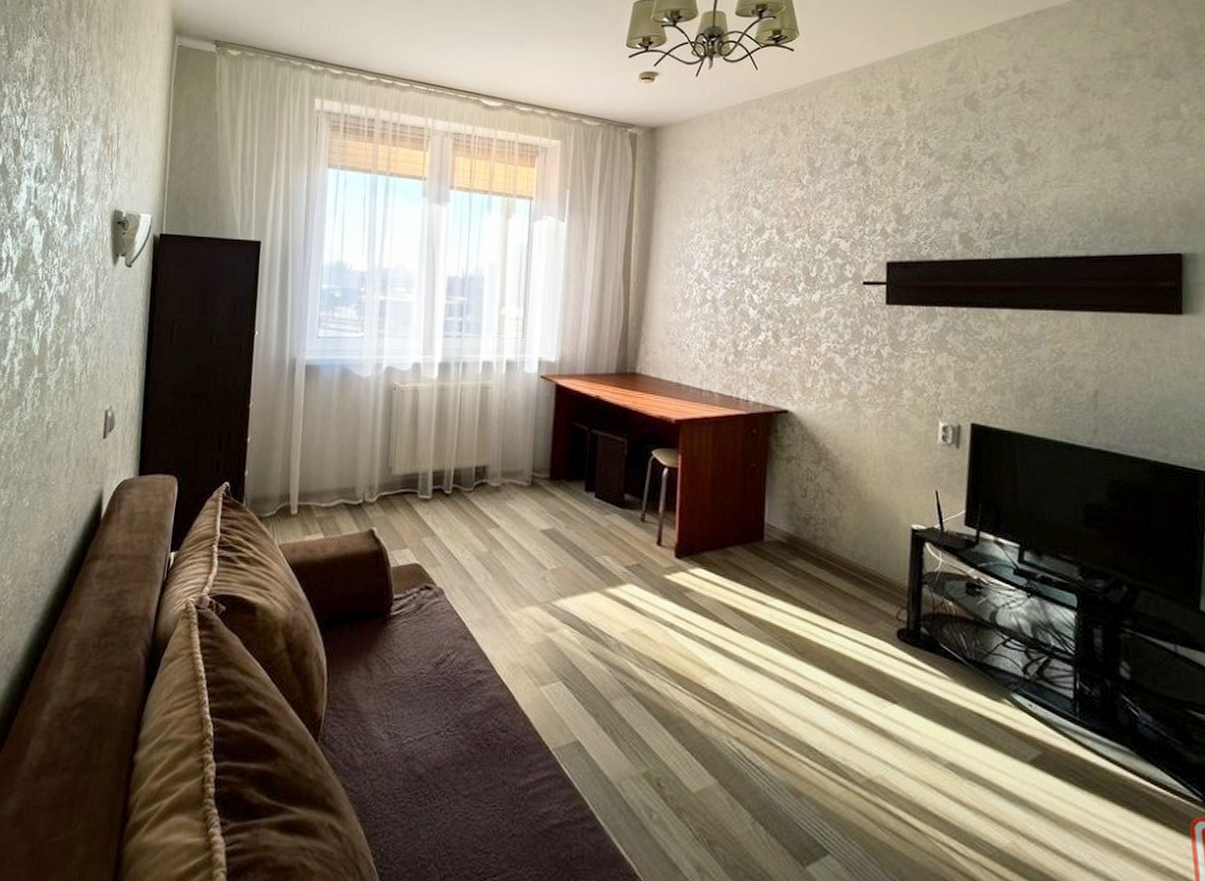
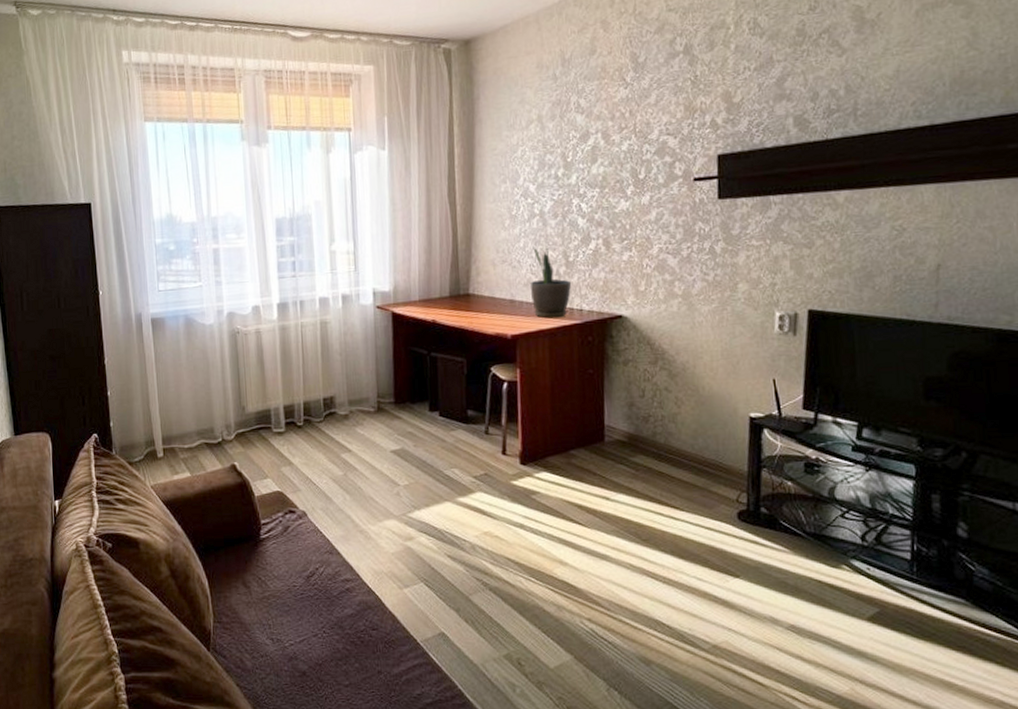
potted plant: none [697,332,739,407] -> present [530,247,572,318]

